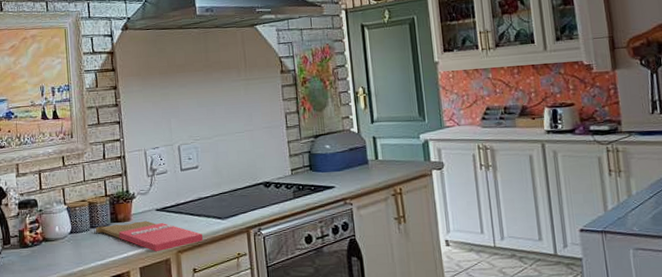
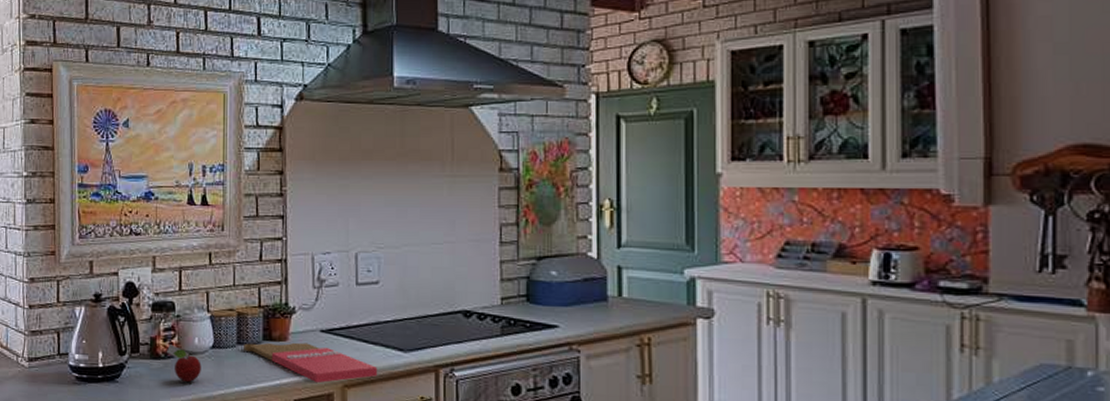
fruit: none [32,234,63,264] -> present [166,344,201,383]

